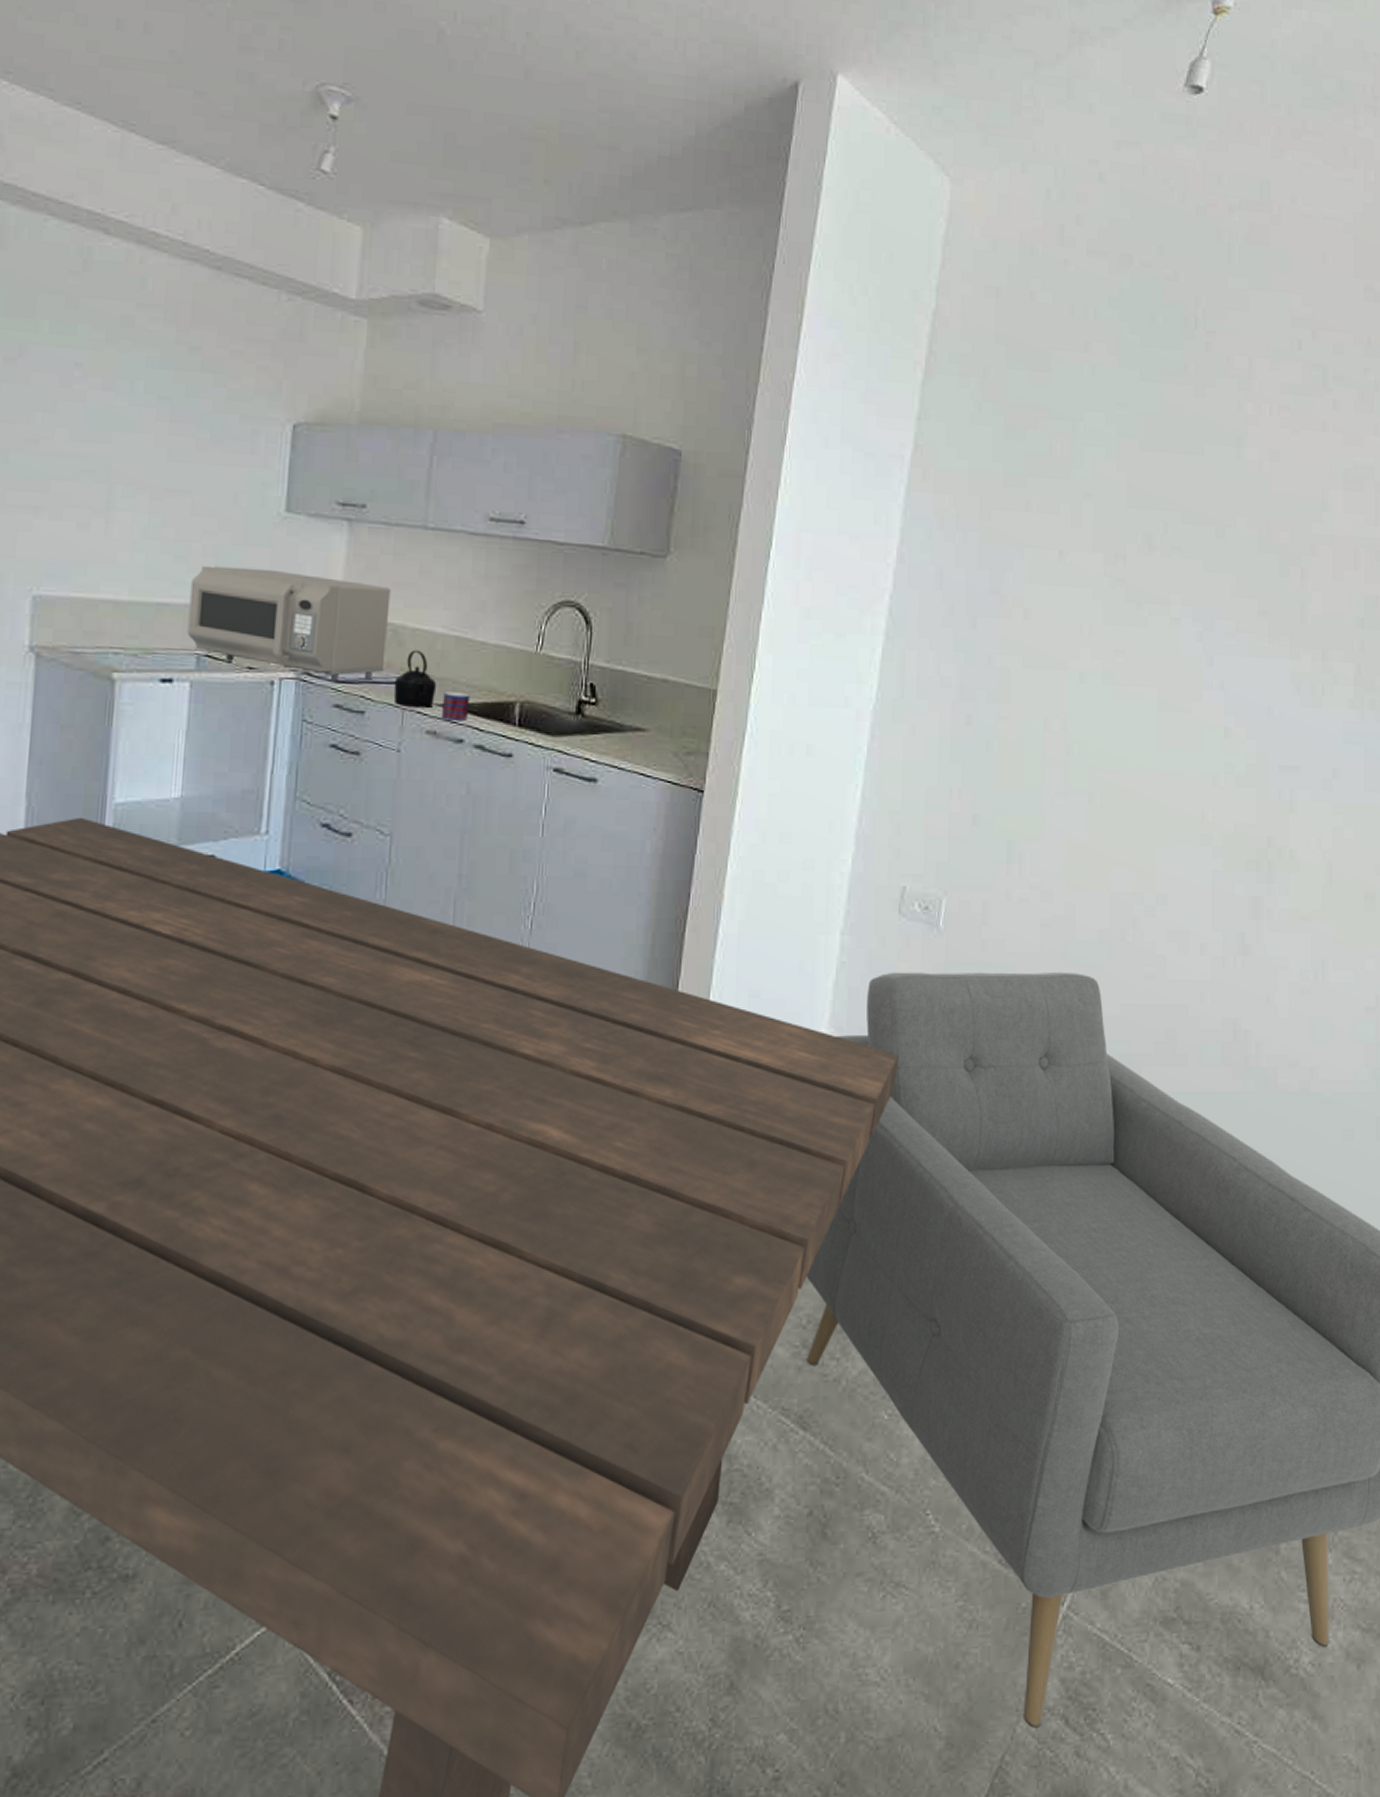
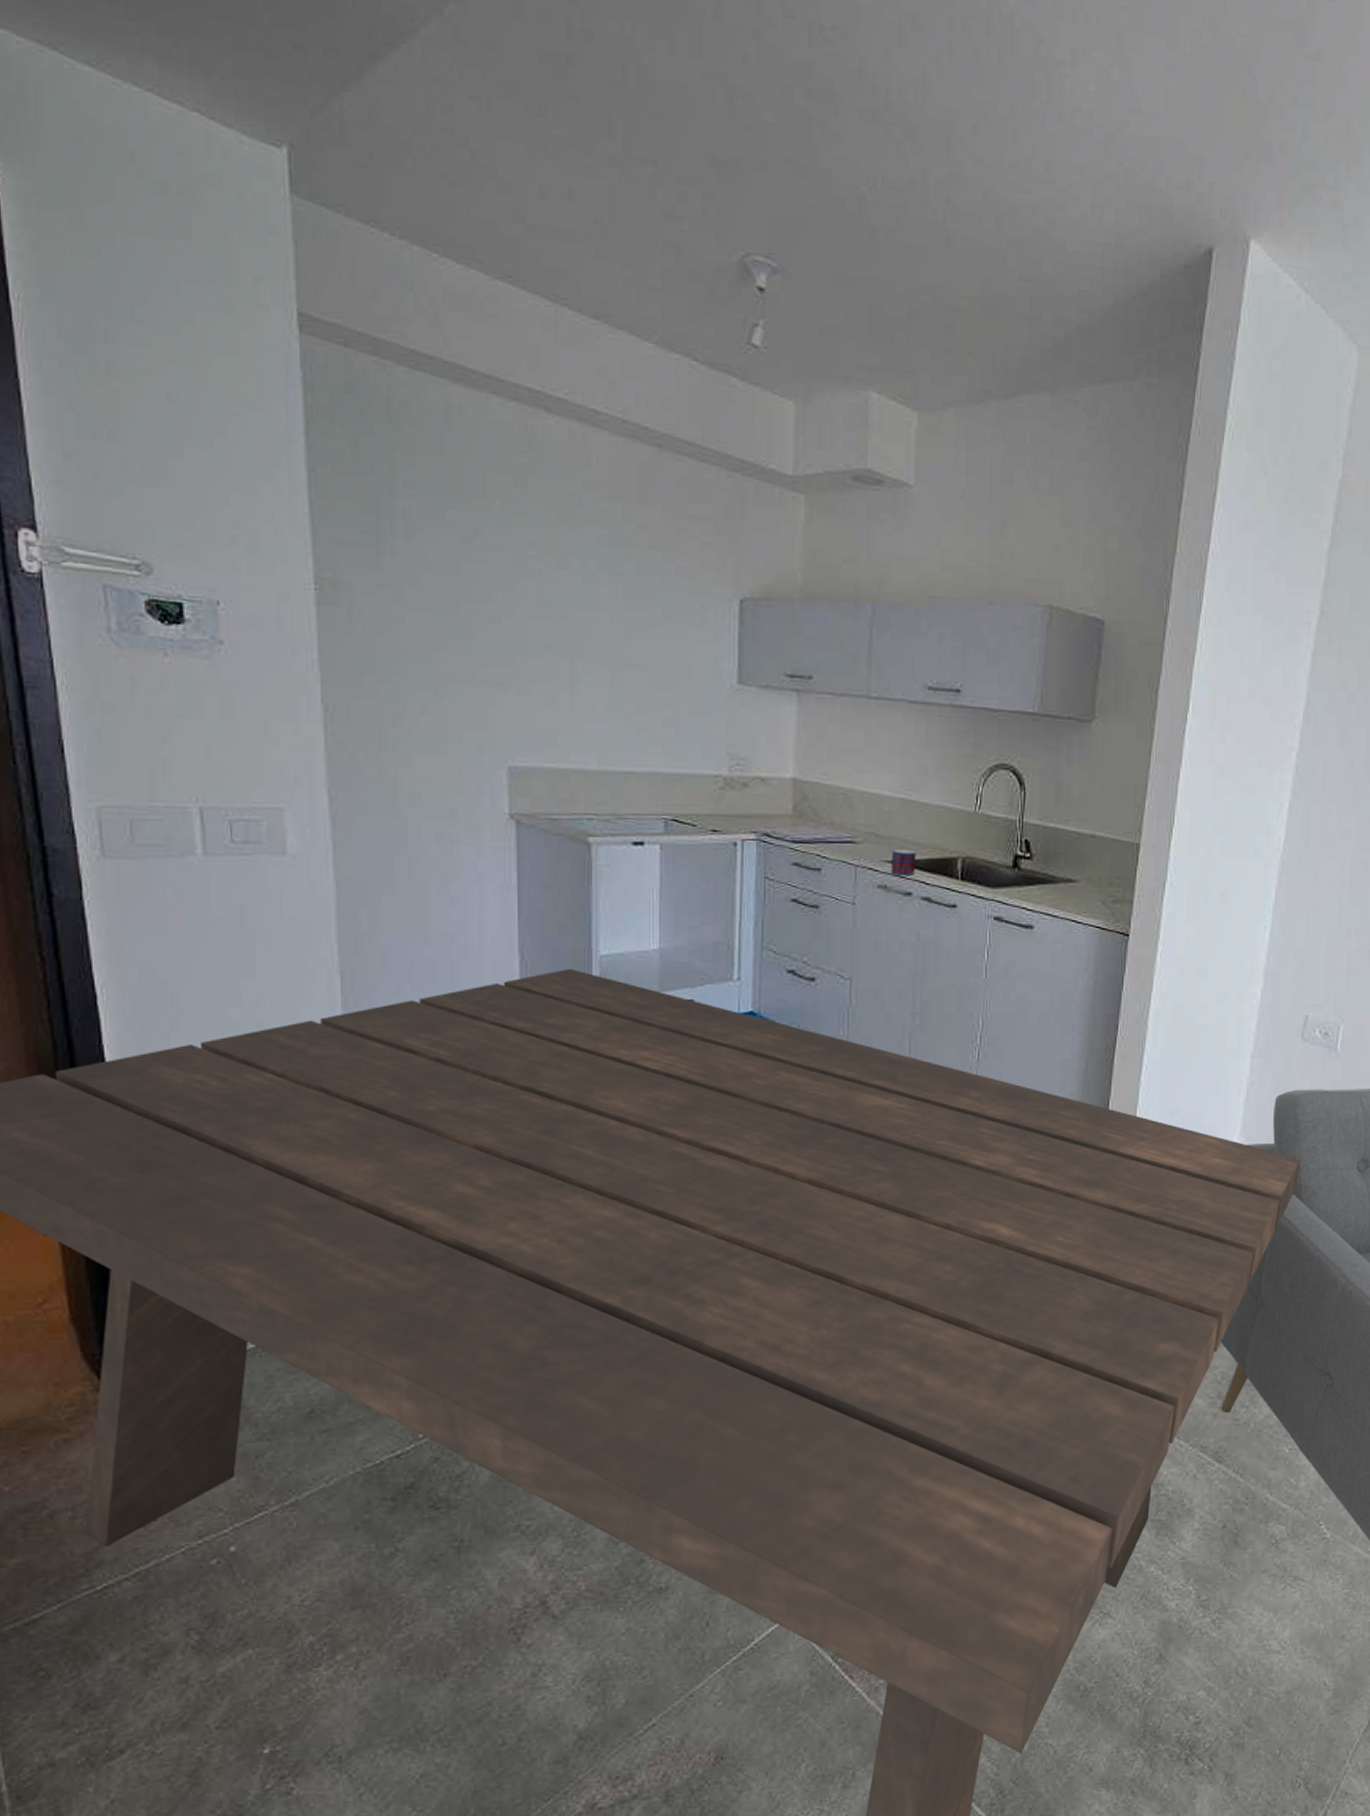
microwave: present [187,565,391,682] -> none [654,735,840,842]
kettle: present [393,649,437,709] -> none [846,811,886,866]

